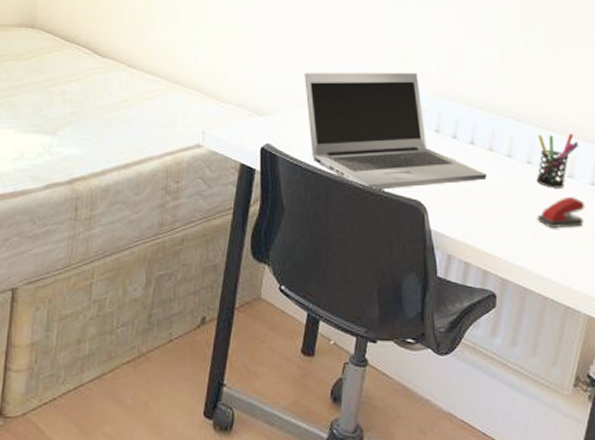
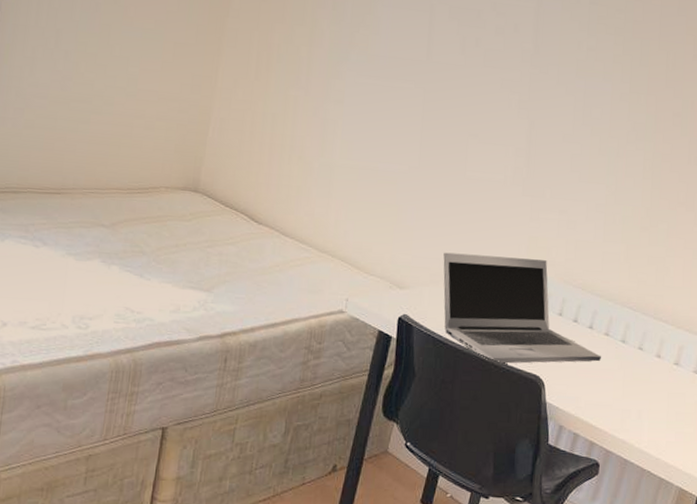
pen holder: present [536,133,578,188] -> none [645,324,686,374]
stapler: present [537,196,585,228] -> none [642,381,687,409]

